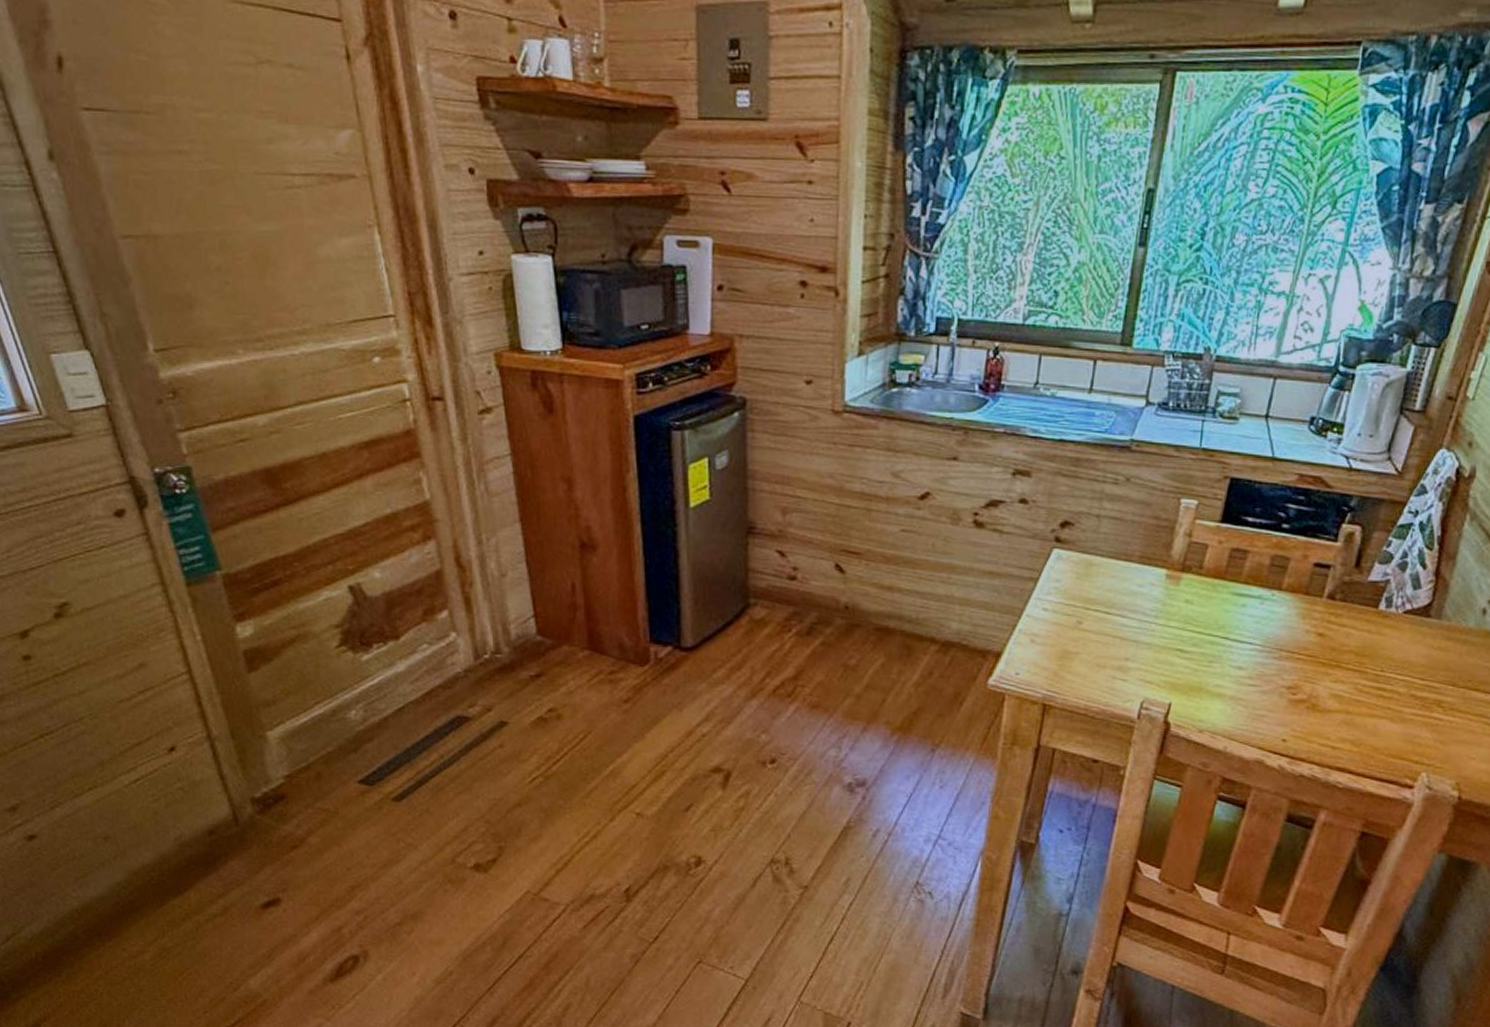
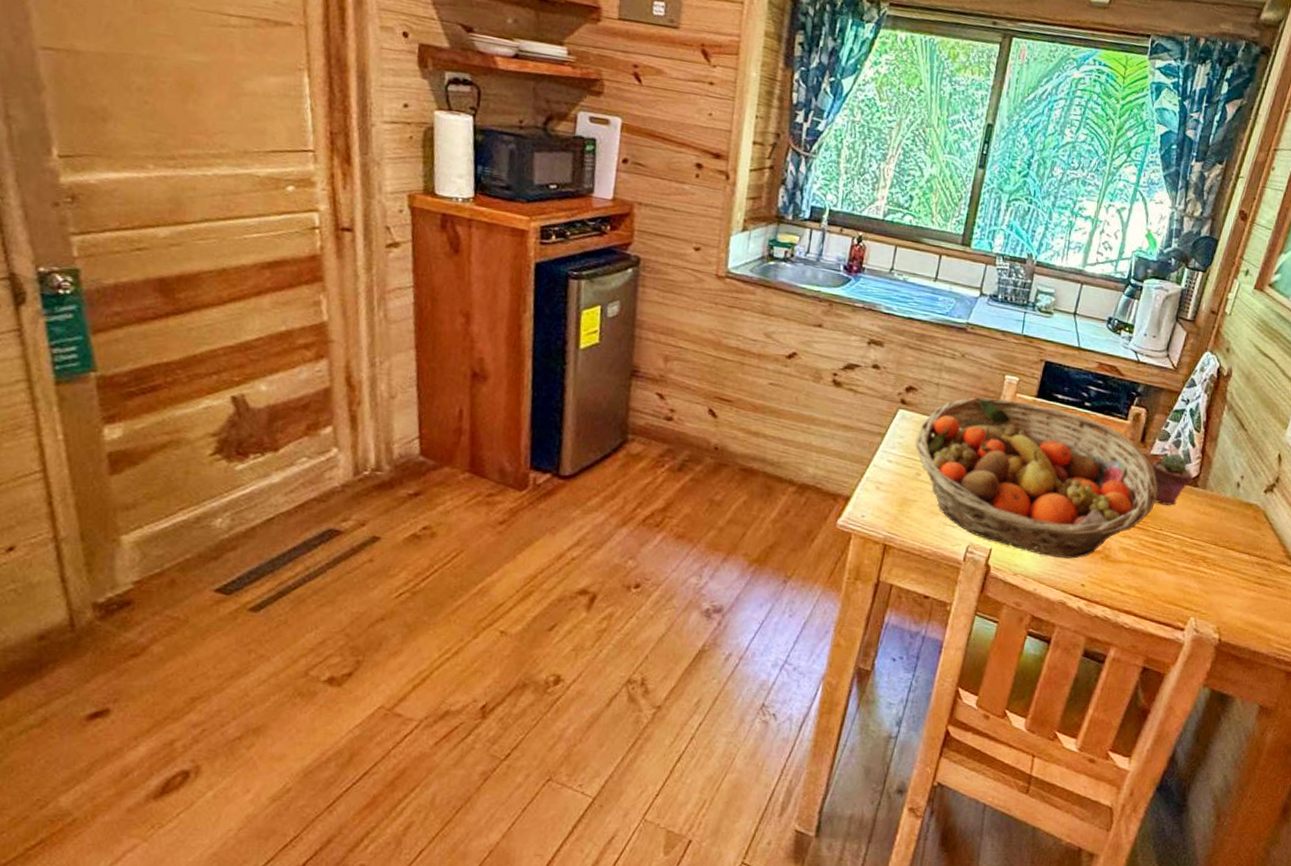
fruit basket: none [1074,527,1378,710] -> present [915,397,1158,559]
potted succulent: none [1369,578,1424,642] -> present [1151,454,1193,506]

